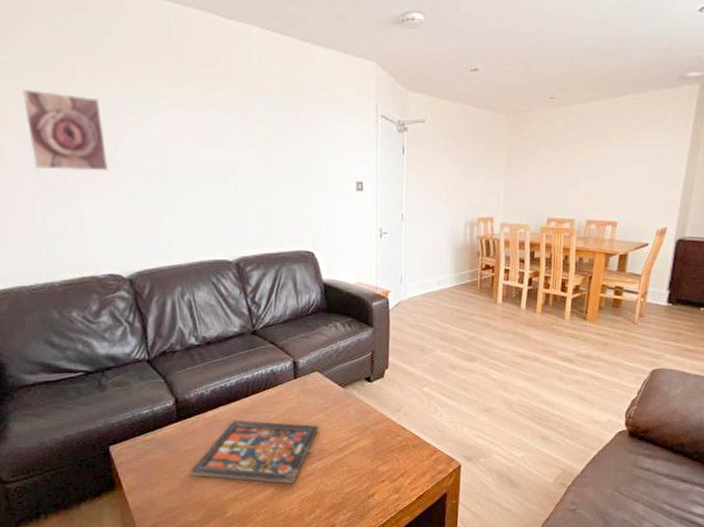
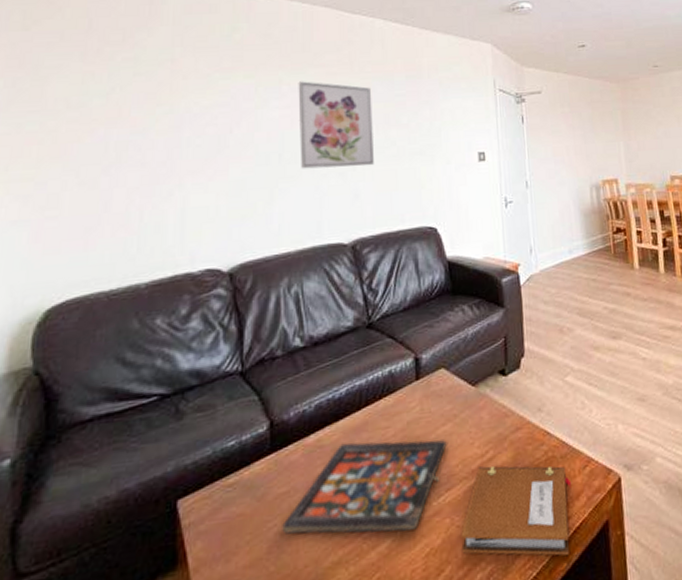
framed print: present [22,89,108,171] -> none [139,83,221,161]
wall art: none [176,95,254,189] -> present [298,81,374,169]
notebook: none [328,447,419,512] -> present [461,466,571,556]

